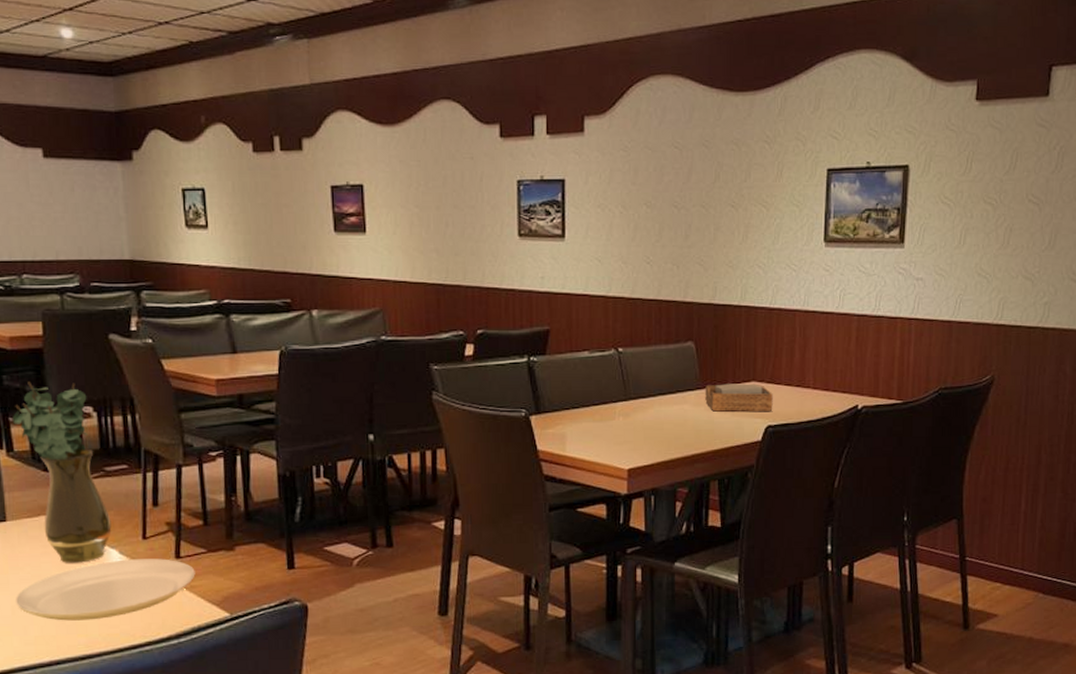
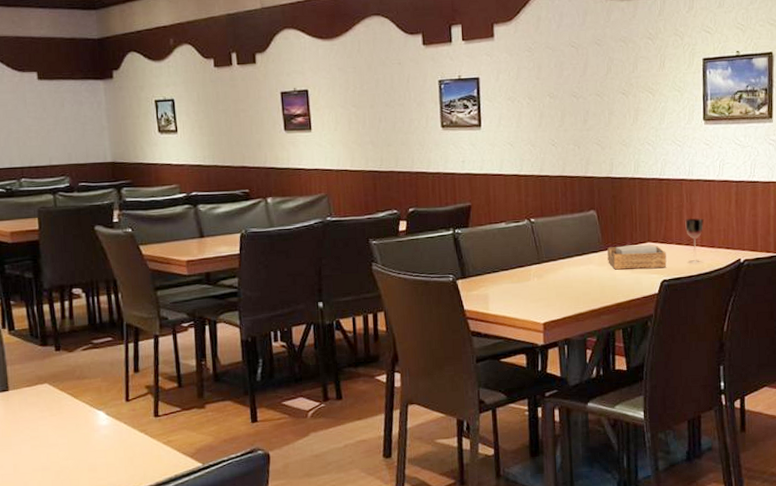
vase: present [12,382,112,563] -> none [13,269,99,425]
plate: present [16,558,195,621] -> none [17,417,172,476]
wineglass: none [797,355,818,409] -> present [685,218,704,265]

